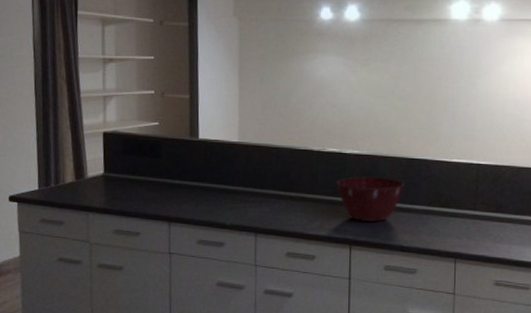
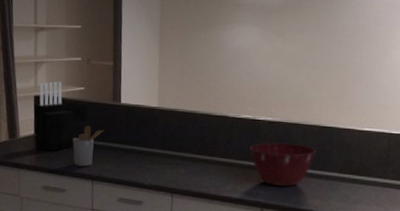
knife block: none [104,117,148,192] -> present [34,81,74,151]
utensil holder: none [146,162,181,207] -> present [72,125,104,167]

